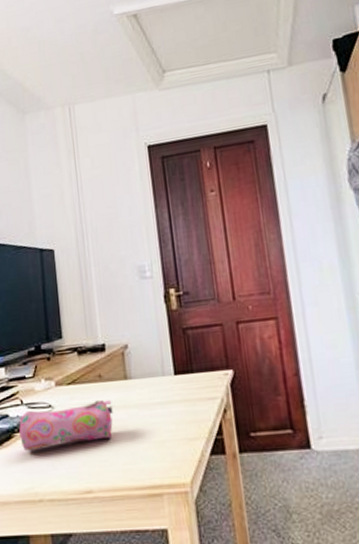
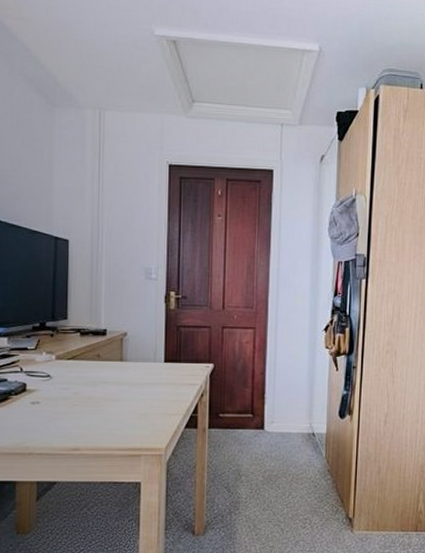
pencil case: present [19,399,113,452] -> none [16,375,107,412]

